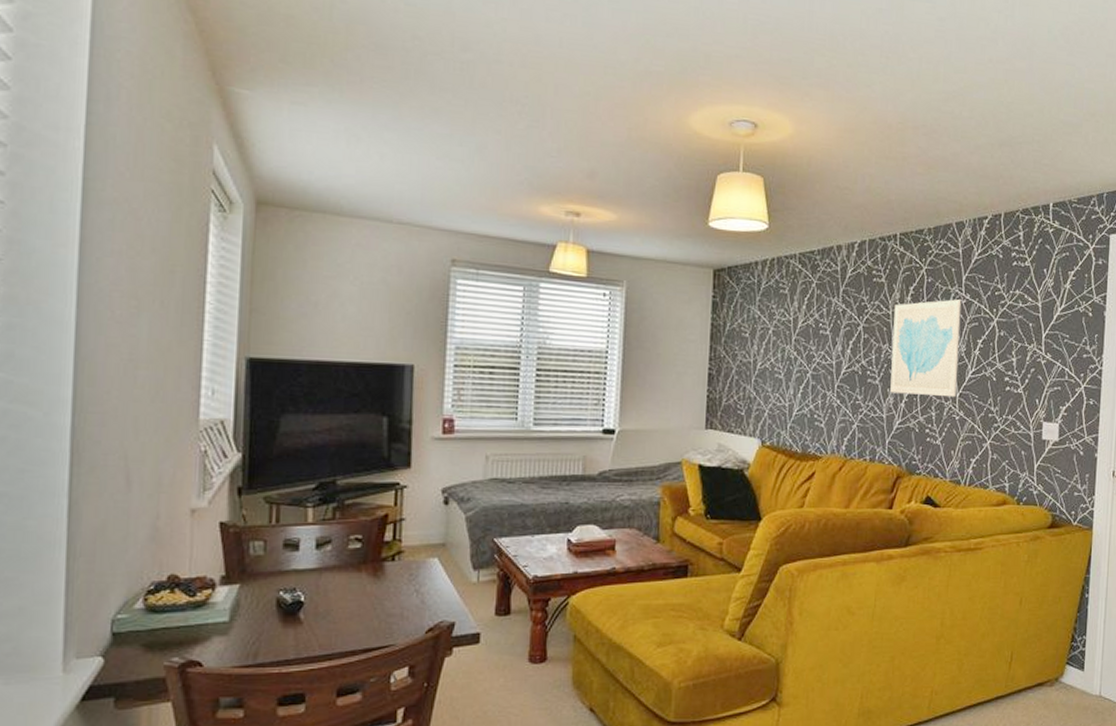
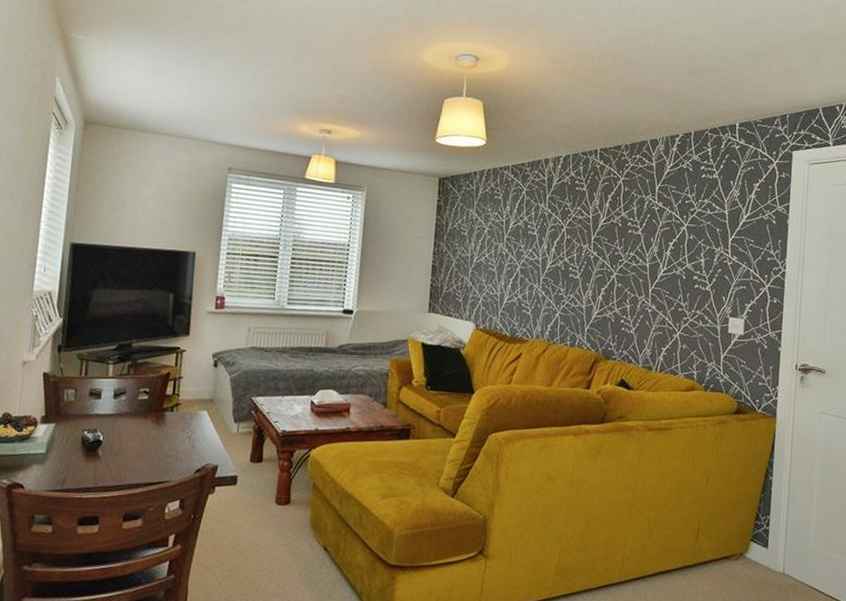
wall art: present [890,299,962,398] -> none [589,206,655,293]

